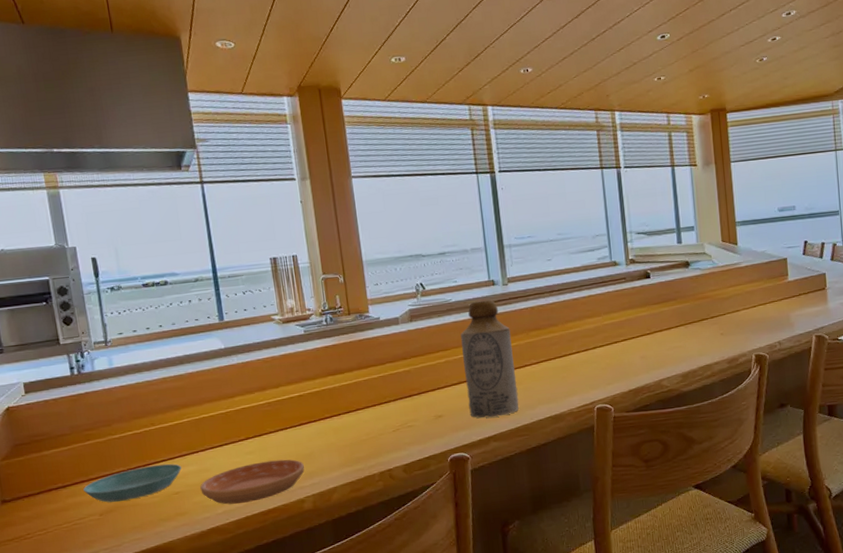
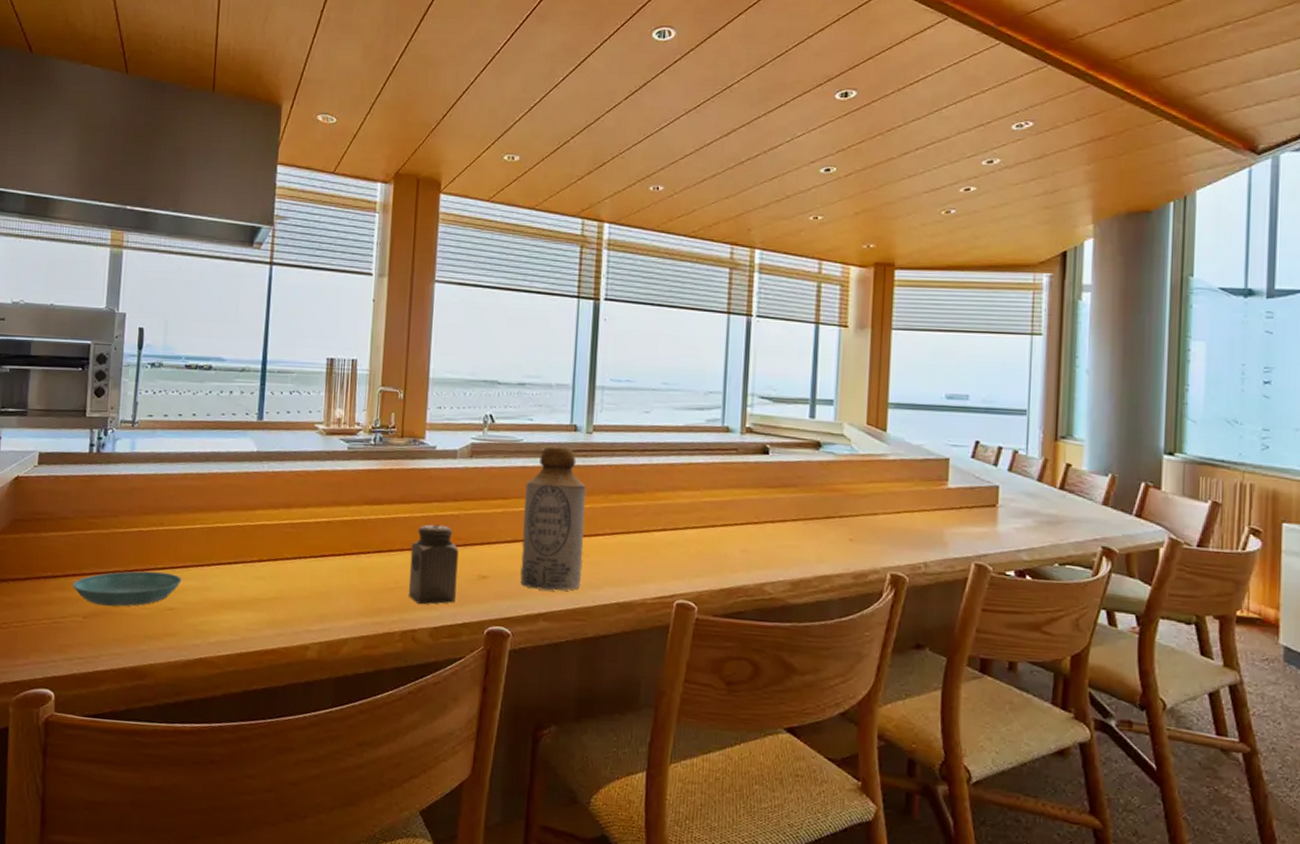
saucer: present [200,459,305,505] -> none [196,591,317,637]
salt shaker: none [374,380,420,449] -> present [408,524,459,605]

